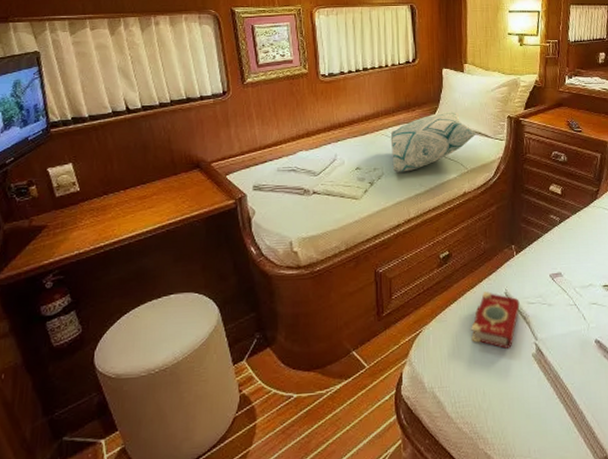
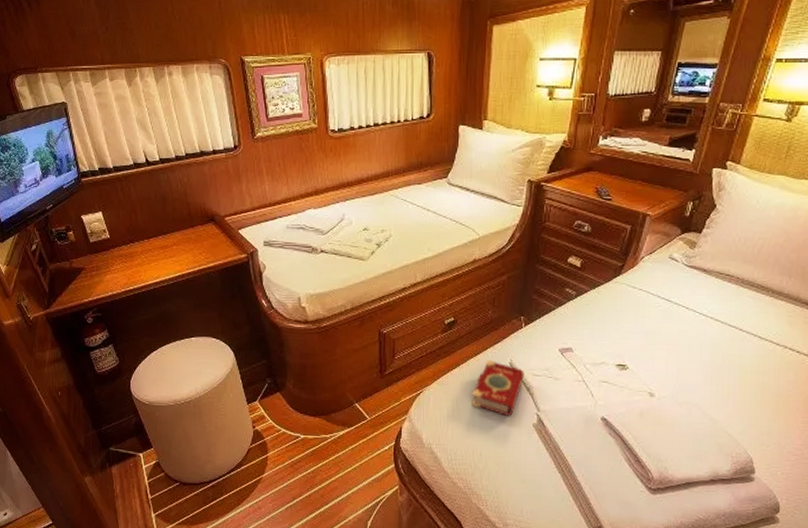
decorative pillow: present [390,112,477,173] -> none [400,173,492,235]

